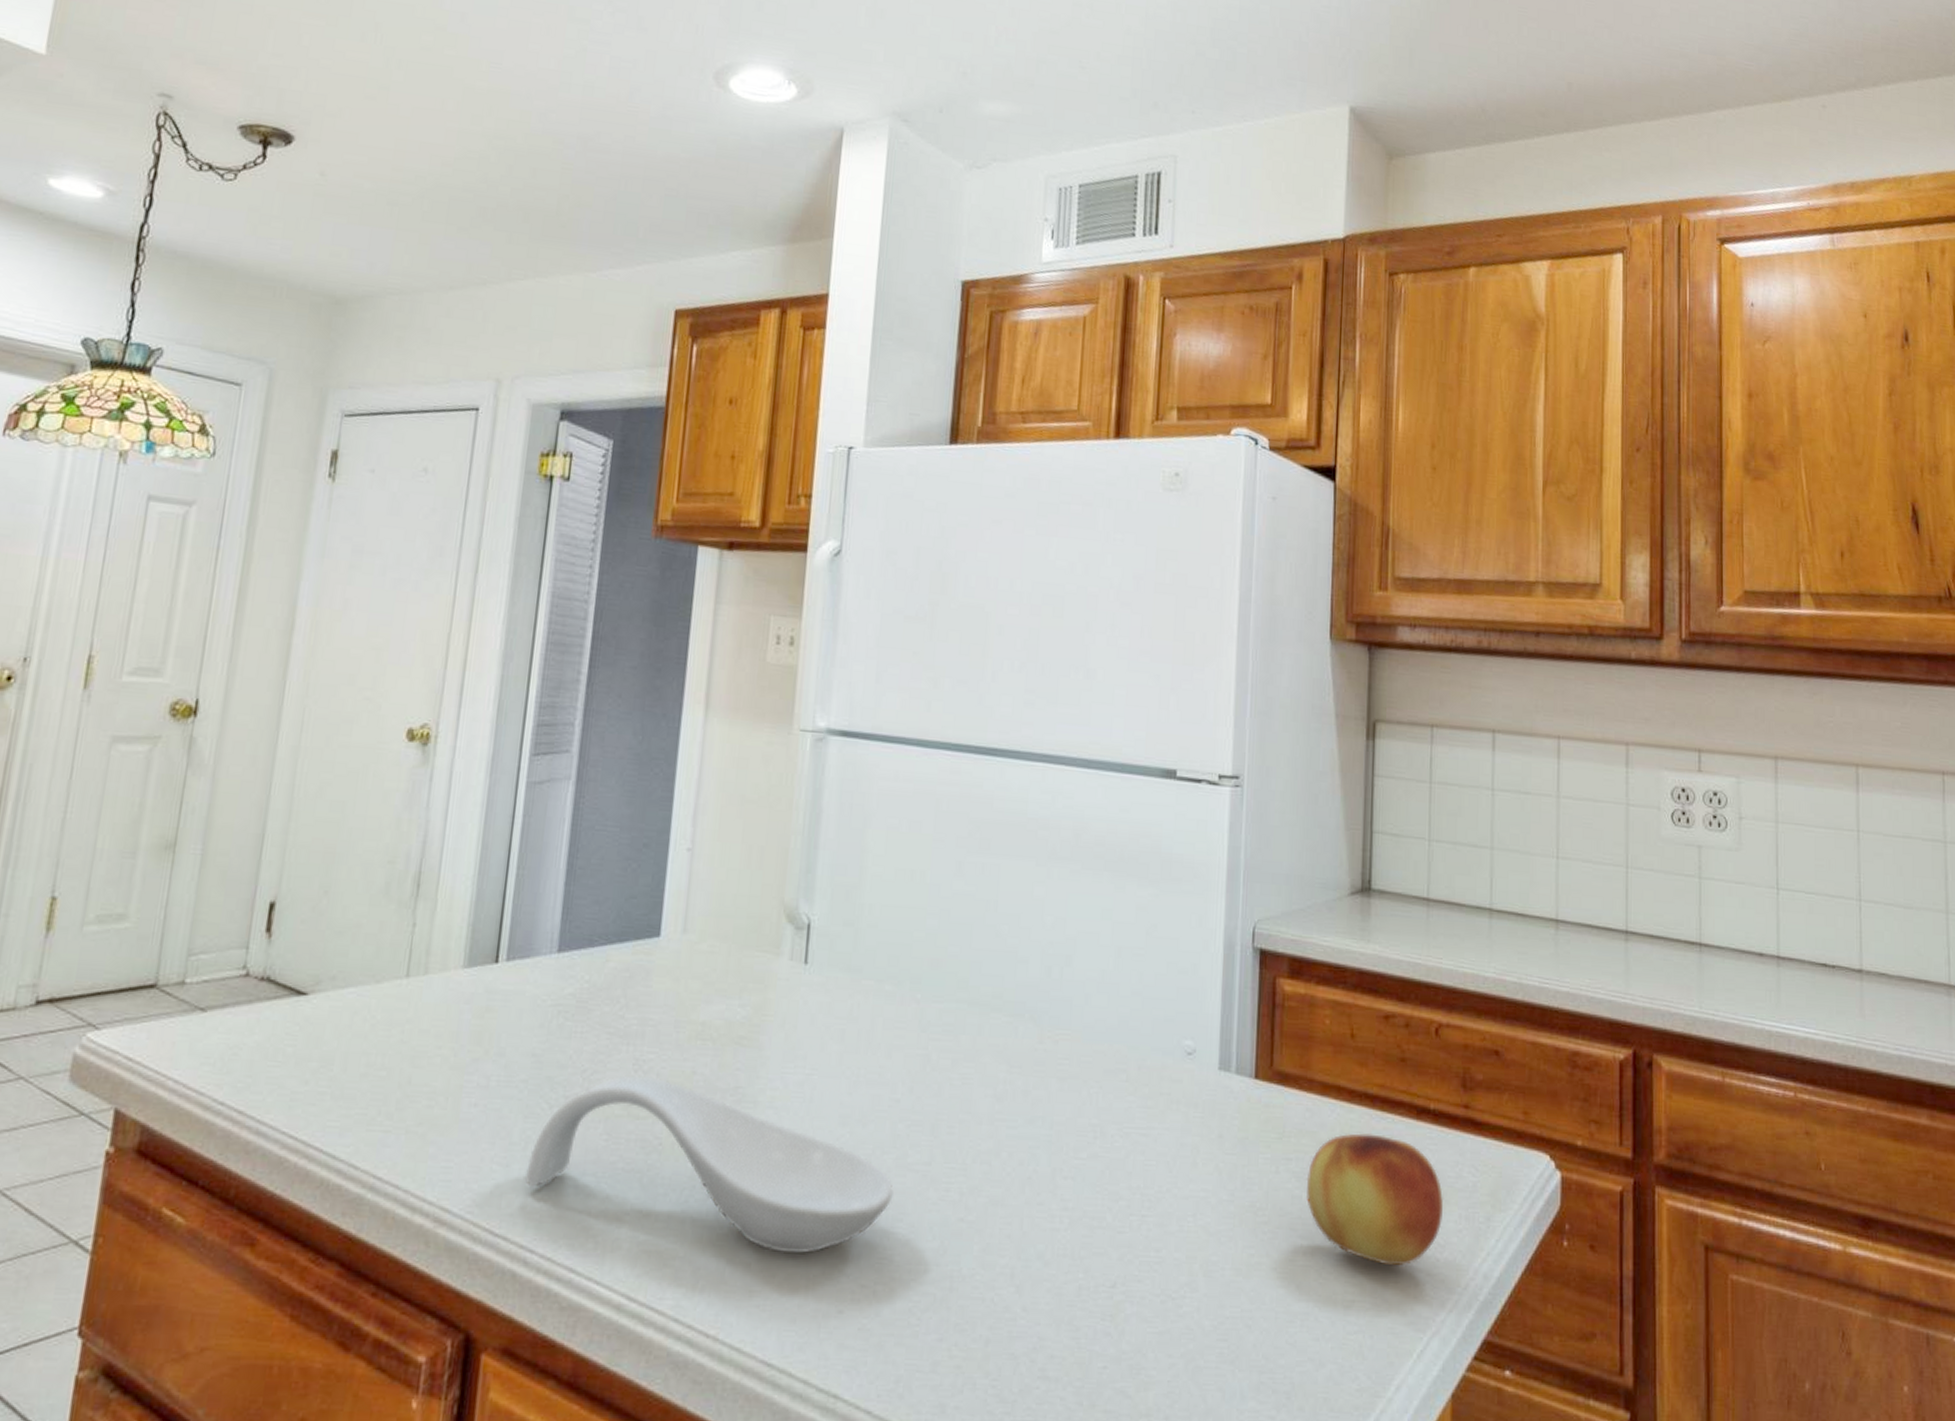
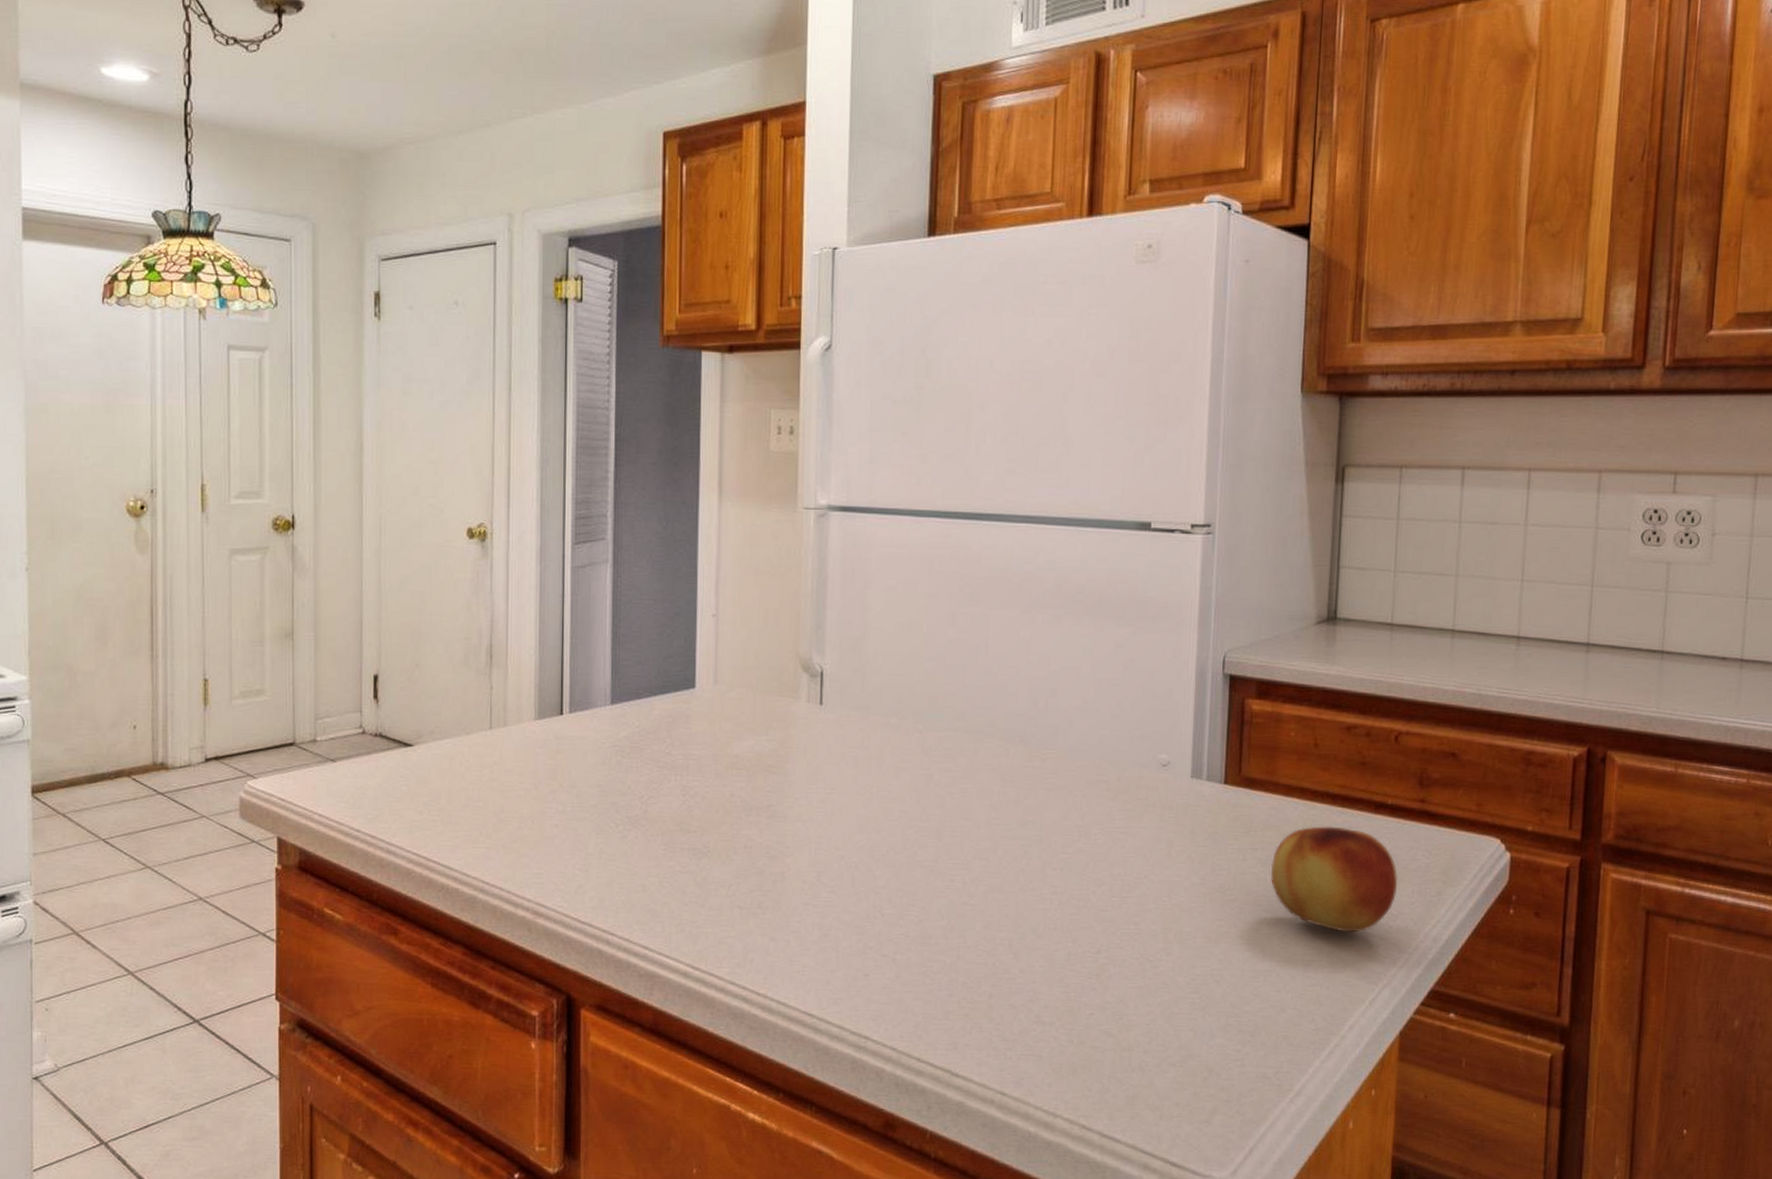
spoon rest: present [524,1074,893,1254] -> none [601,798,906,932]

